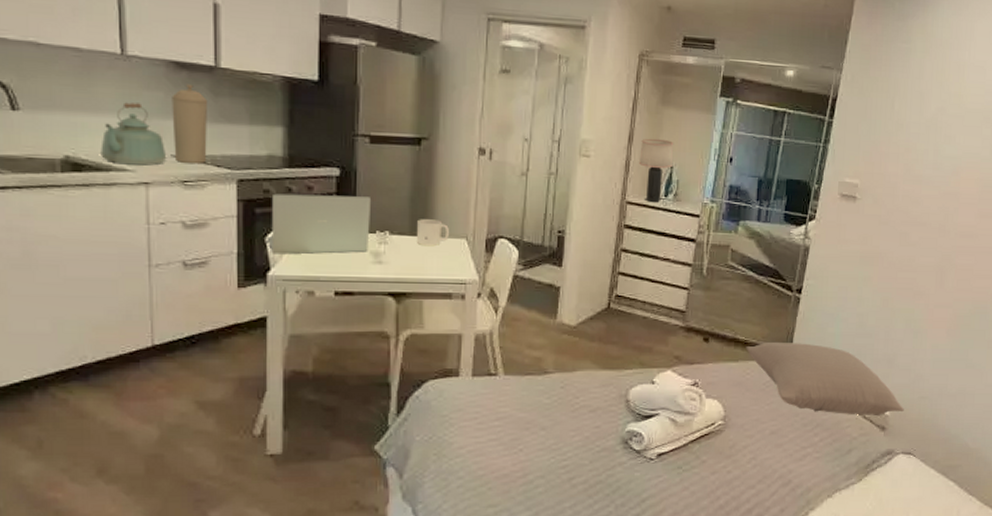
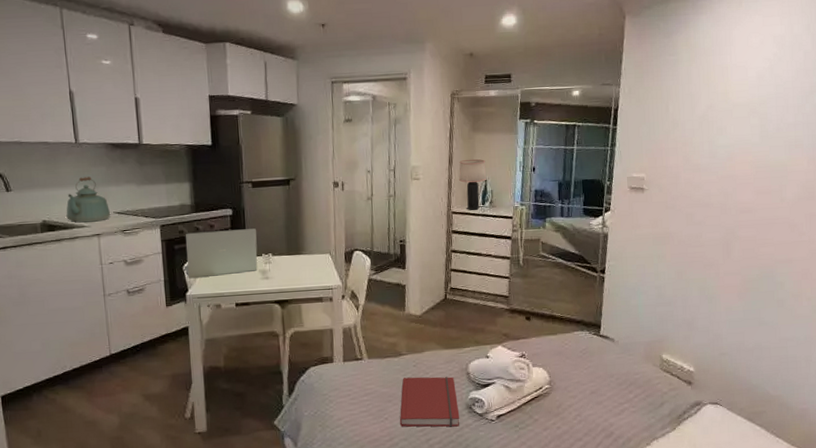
canister: present [172,84,207,165] -> none [111,159,138,218]
mug: present [417,219,450,247] -> none [292,241,317,263]
book: none [537,401,613,465] -> present [399,376,460,427]
pillow: present [745,341,904,417] -> none [562,315,707,373]

